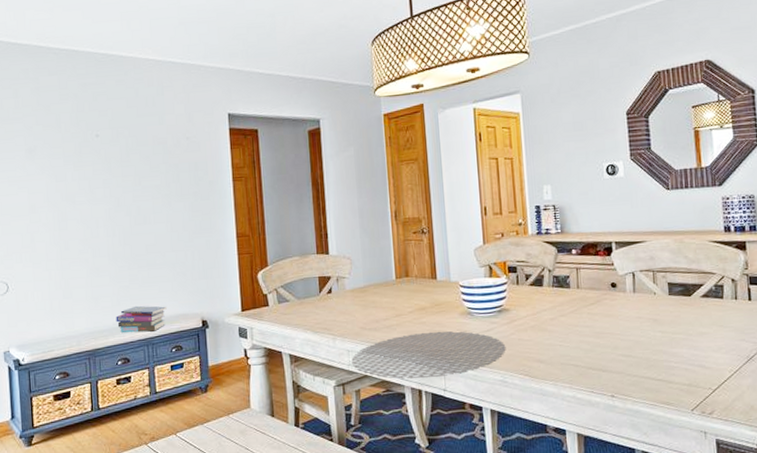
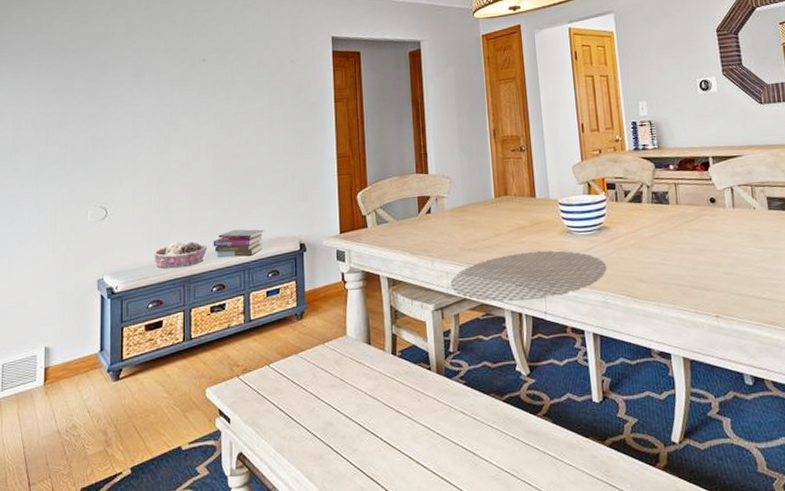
decorative basket: none [58,316,110,343] -> present [154,241,207,269]

